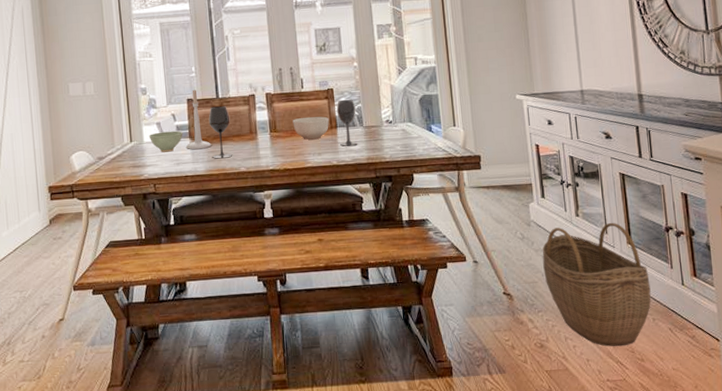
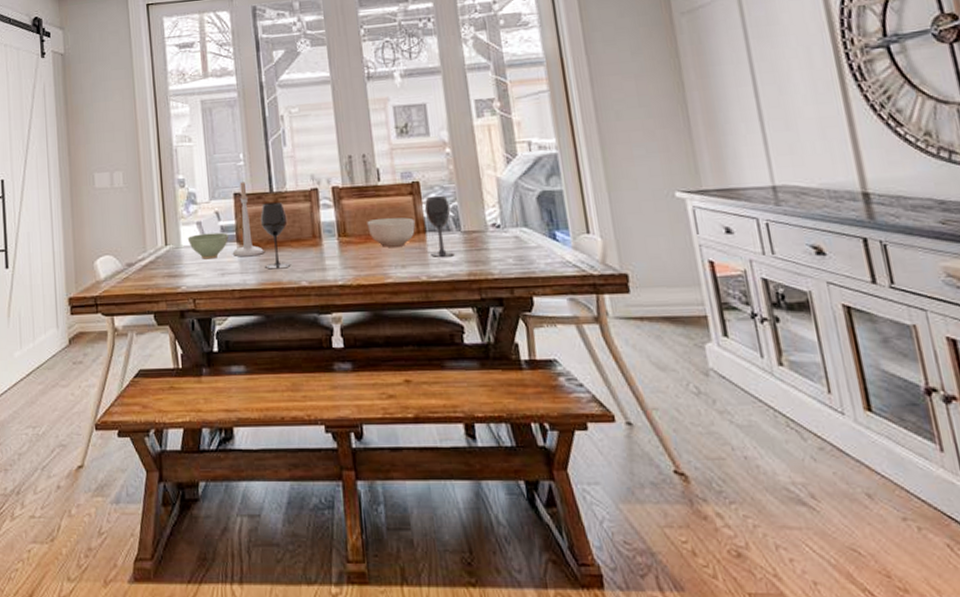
woven basket: present [542,222,651,347] -> none [729,376,913,565]

